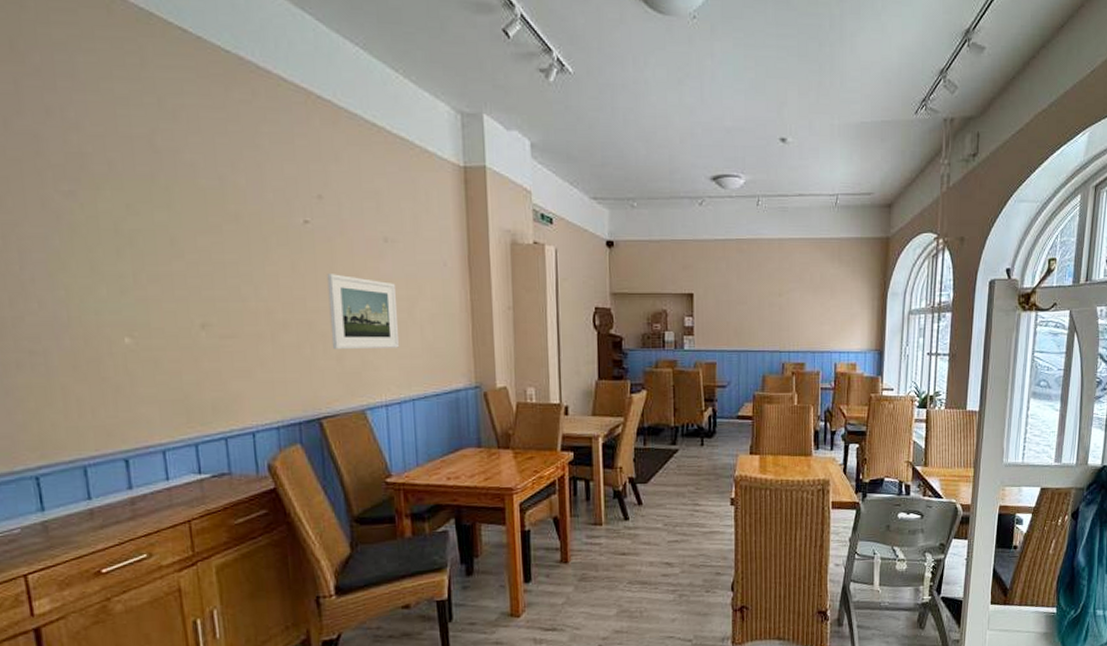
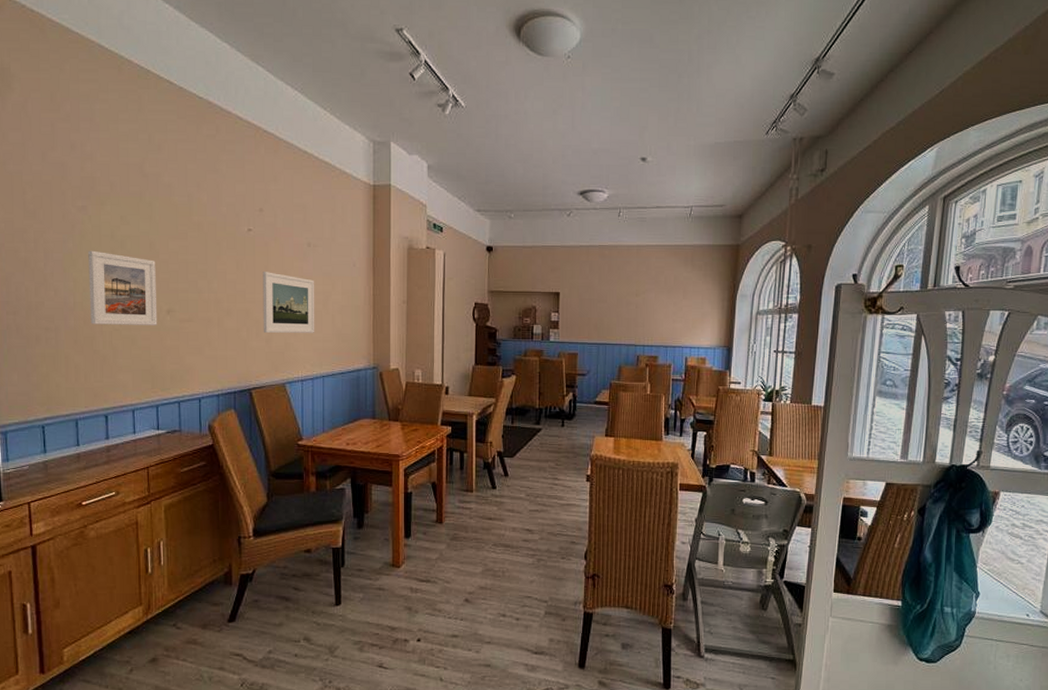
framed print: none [83,249,189,345] -> present [88,250,158,325]

